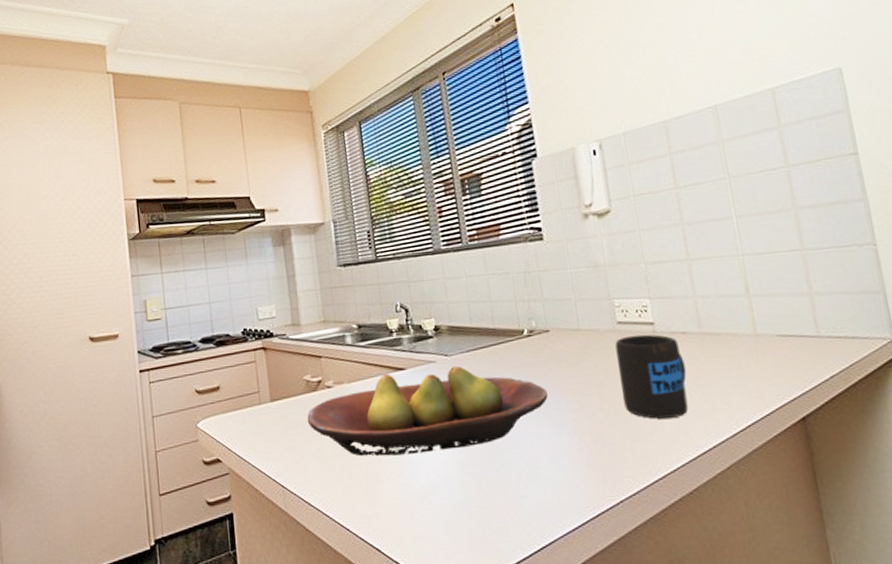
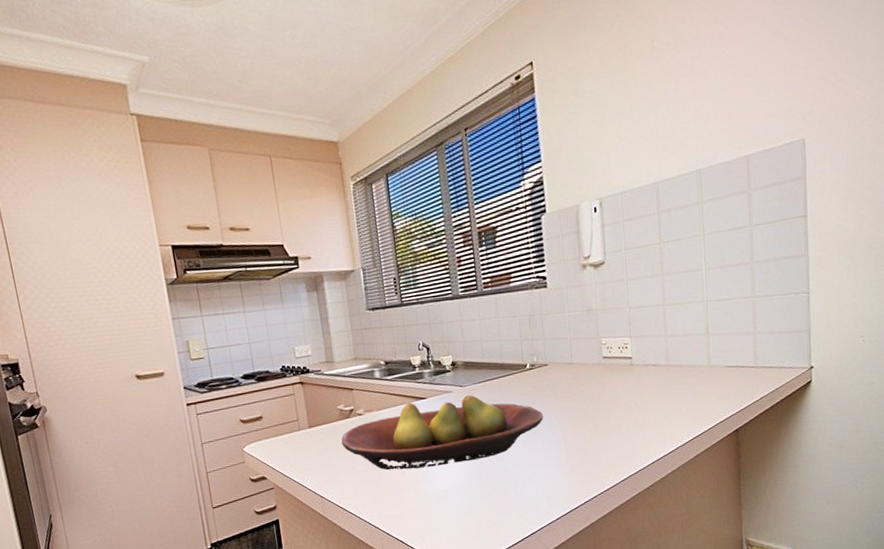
mug: present [615,334,689,419] -> none [600,366,653,434]

